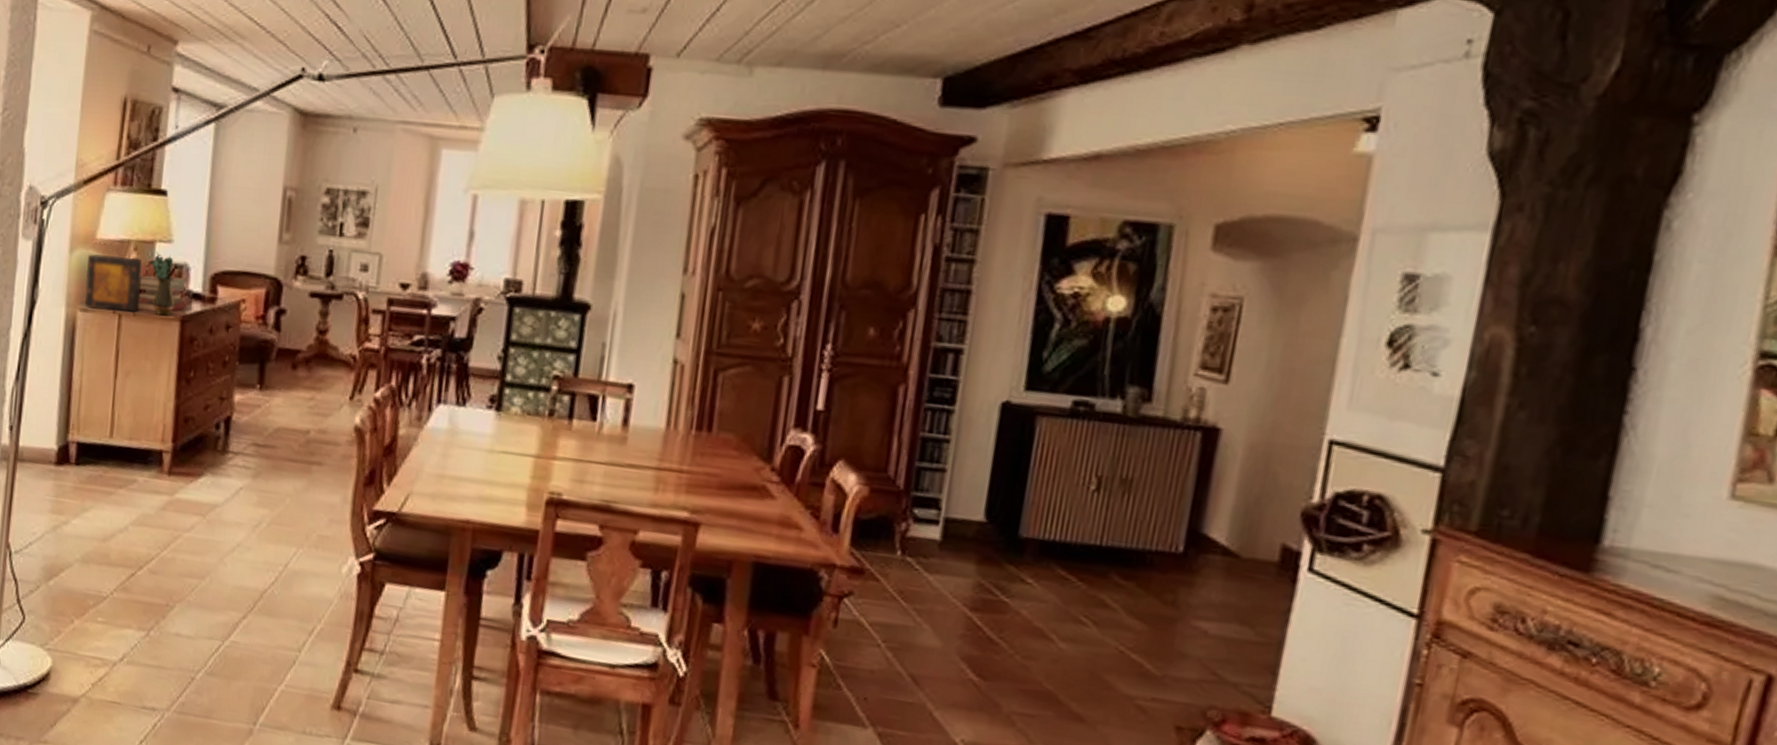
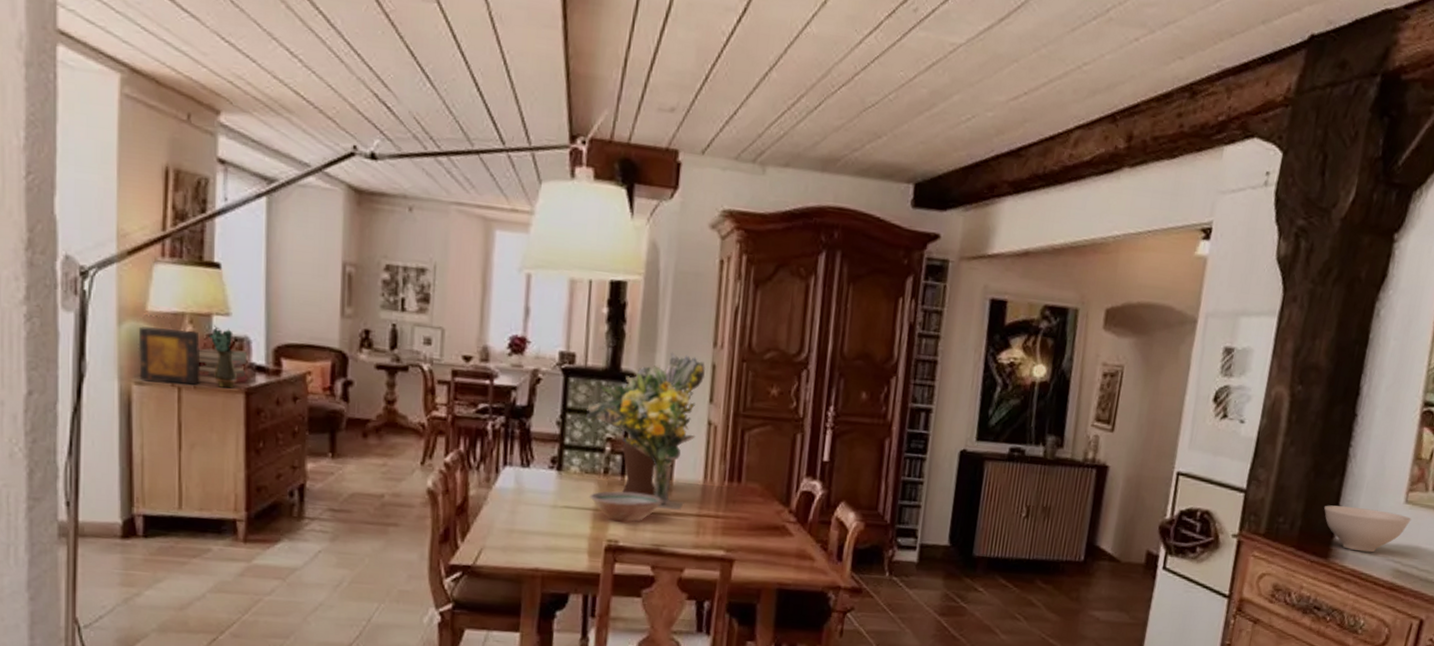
bowl: none [530,436,618,473] -> present [589,491,664,522]
bouquet: none [531,279,673,462] -> present [586,352,705,511]
vase: none [569,371,609,444] -> present [622,433,655,496]
bowl: none [1581,495,1744,569] -> present [1324,505,1412,553]

